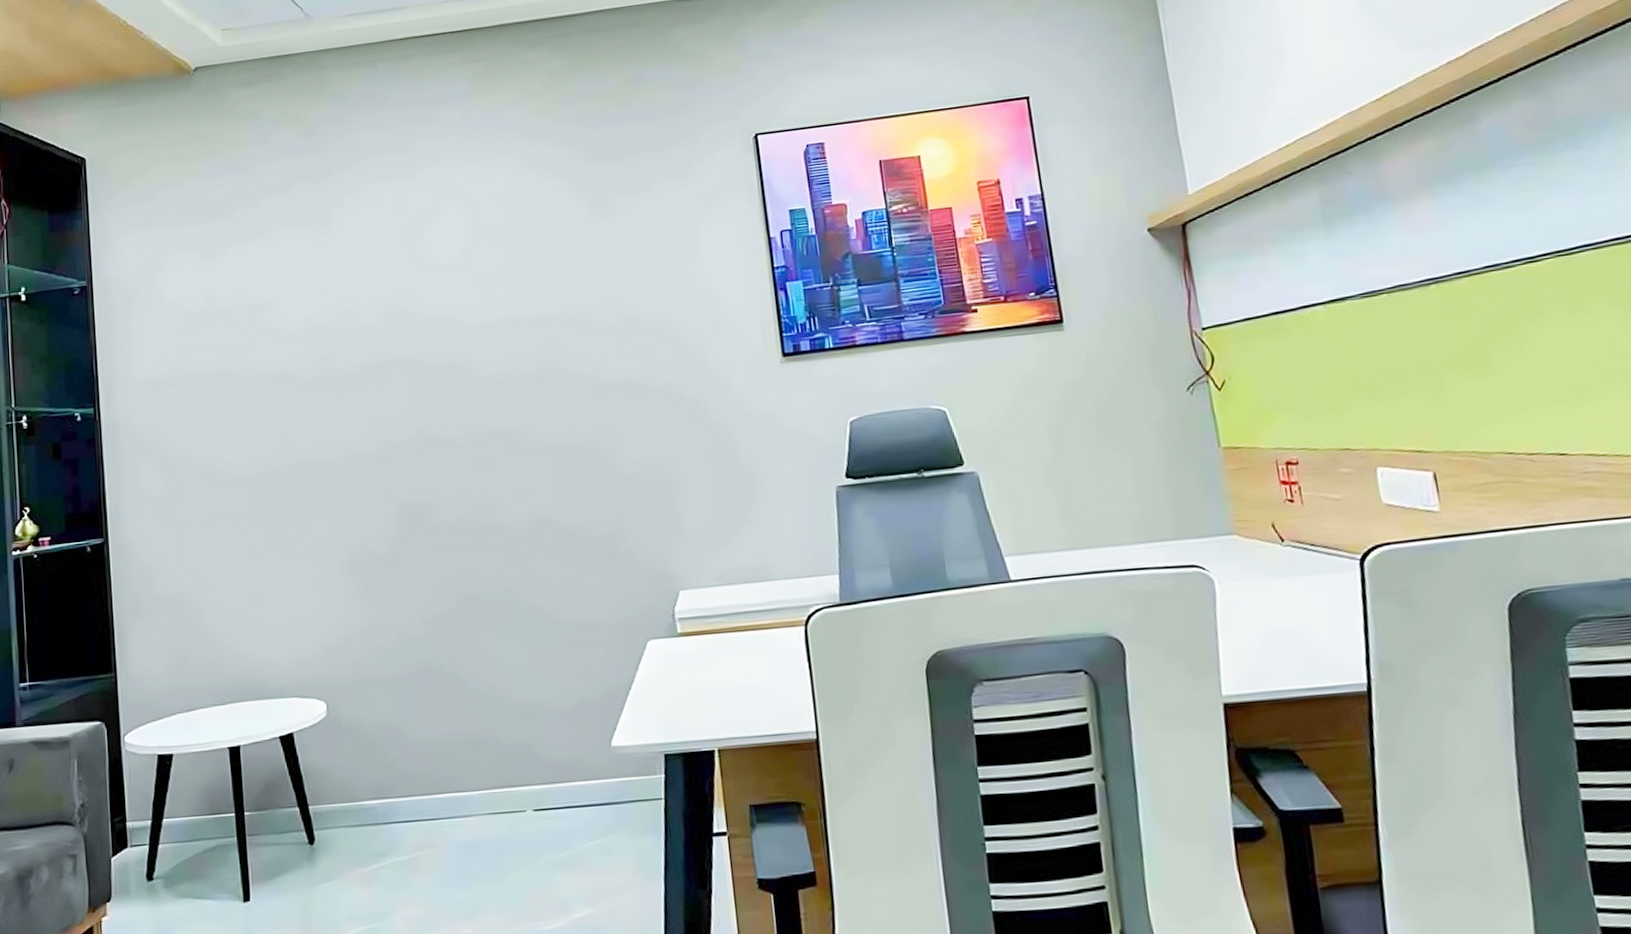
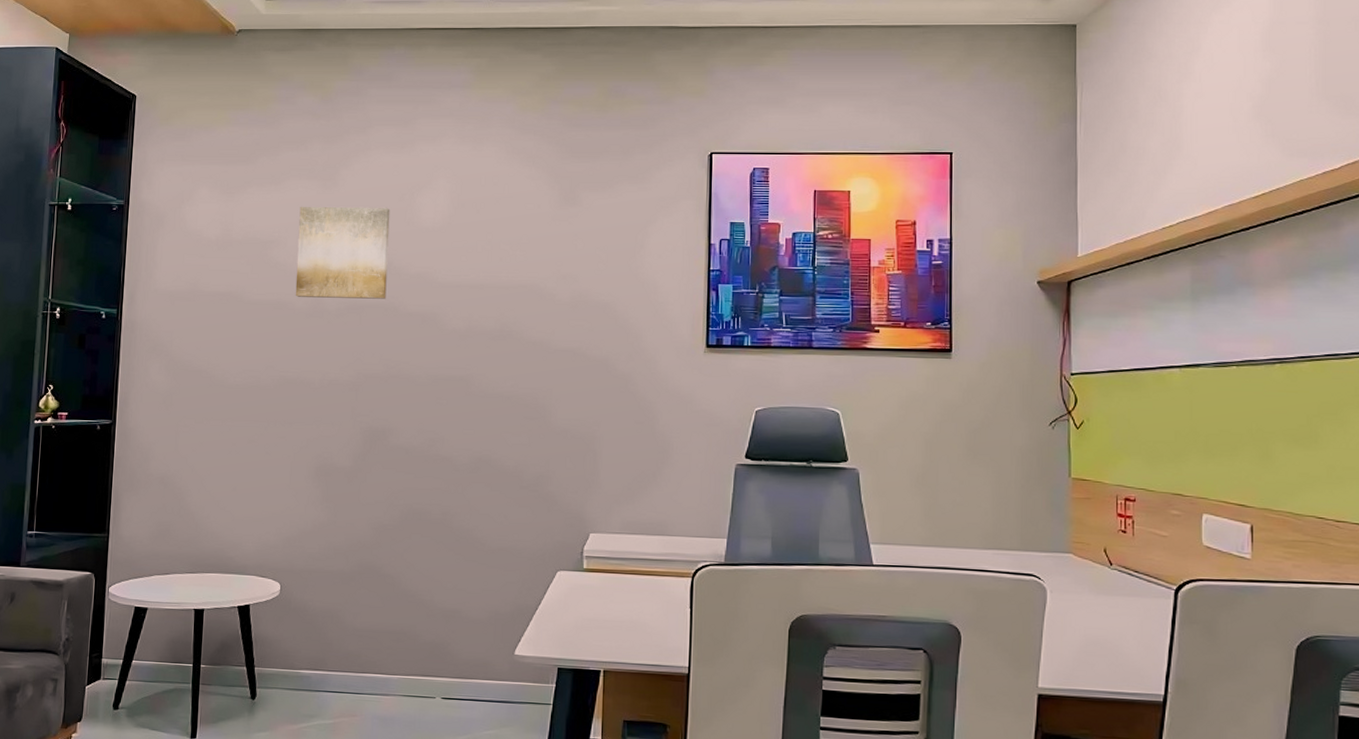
wall art: none [292,247,406,365] -> present [295,206,390,299]

